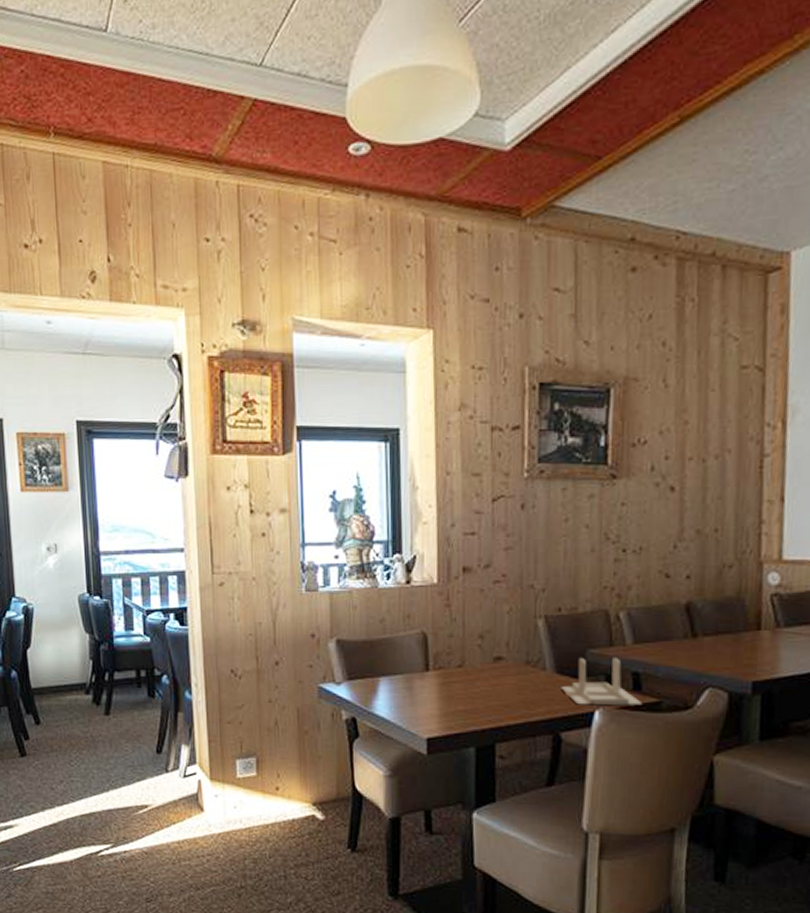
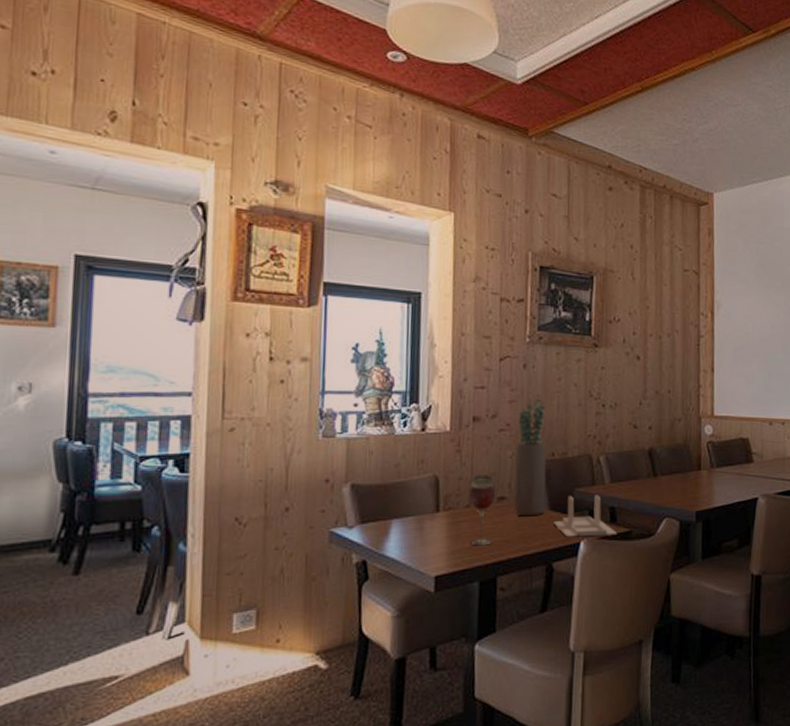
wineglass: none [460,632,492,710] -> present [468,475,496,546]
vase: none [512,539,551,680] -> present [514,394,547,517]

